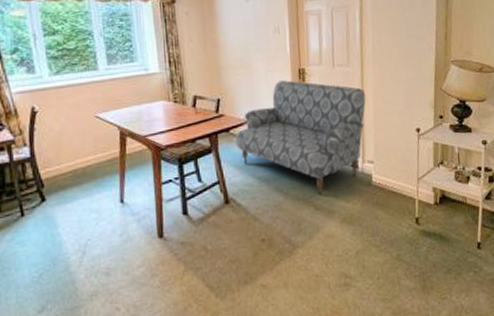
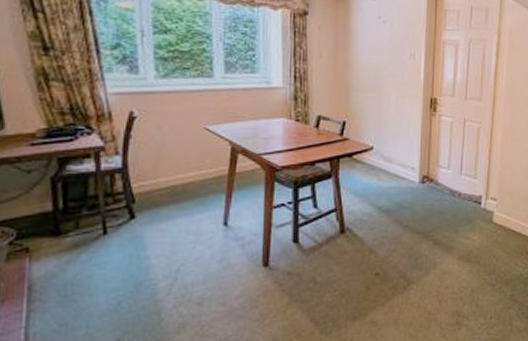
sofa: present [236,80,366,197] -> none [358,108,495,231]

